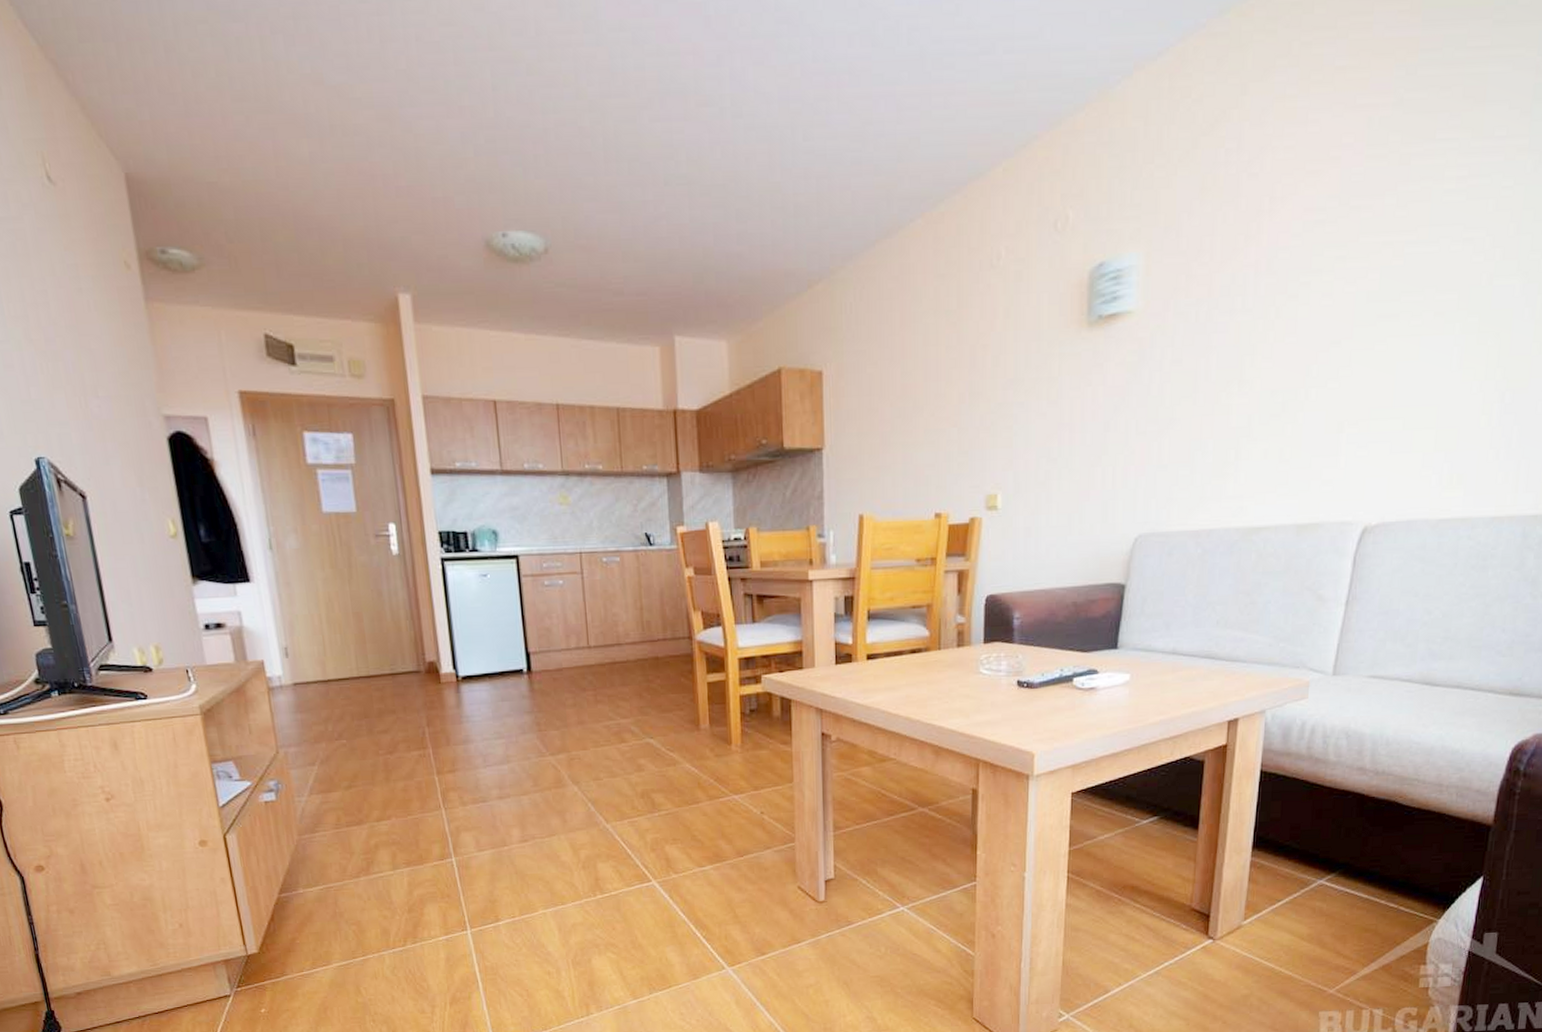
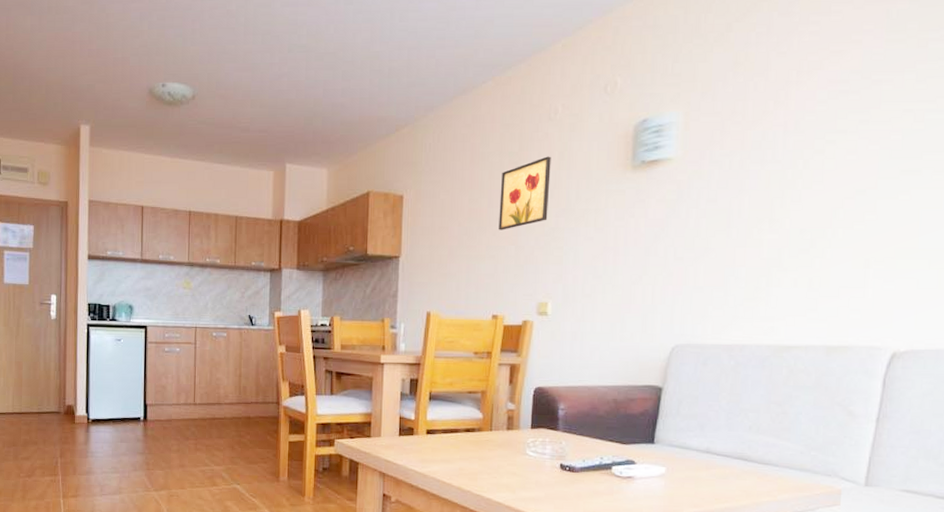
wall art: none [937,314,995,410] -> present [499,156,551,230]

